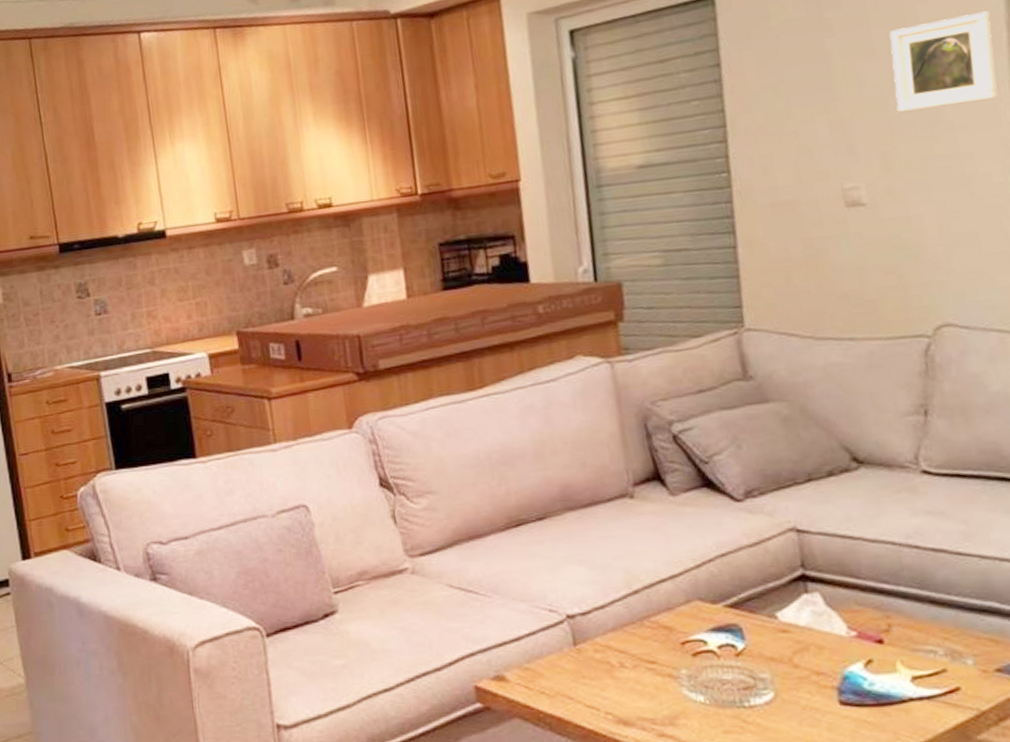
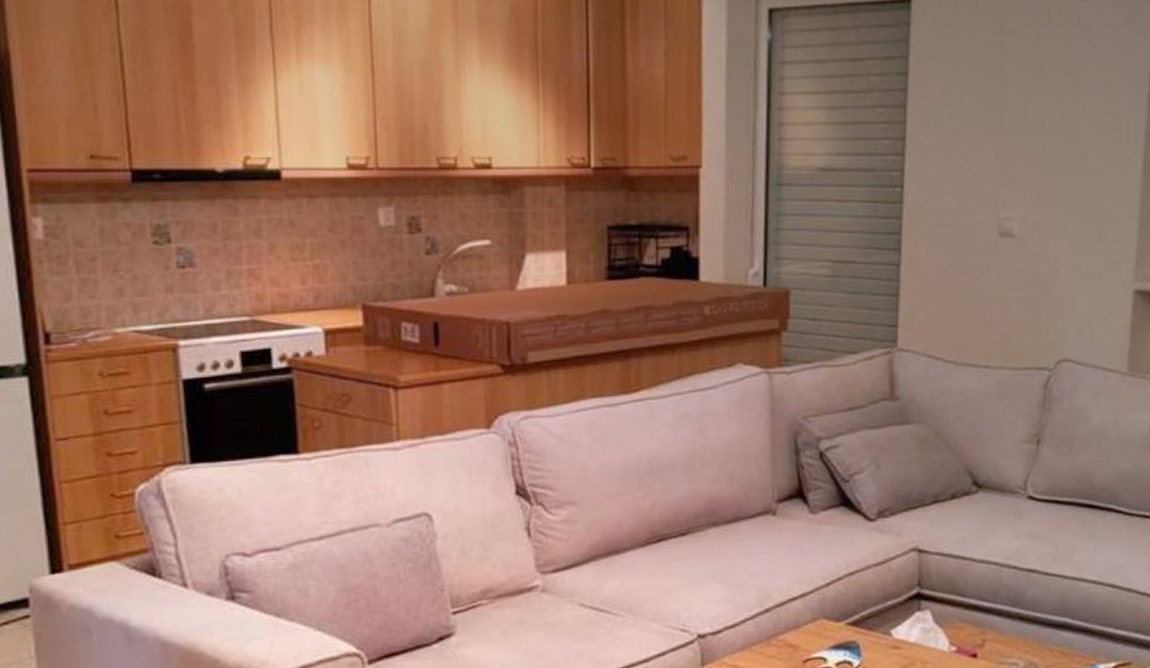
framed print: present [889,11,997,112] -> none [1053,62,1138,150]

